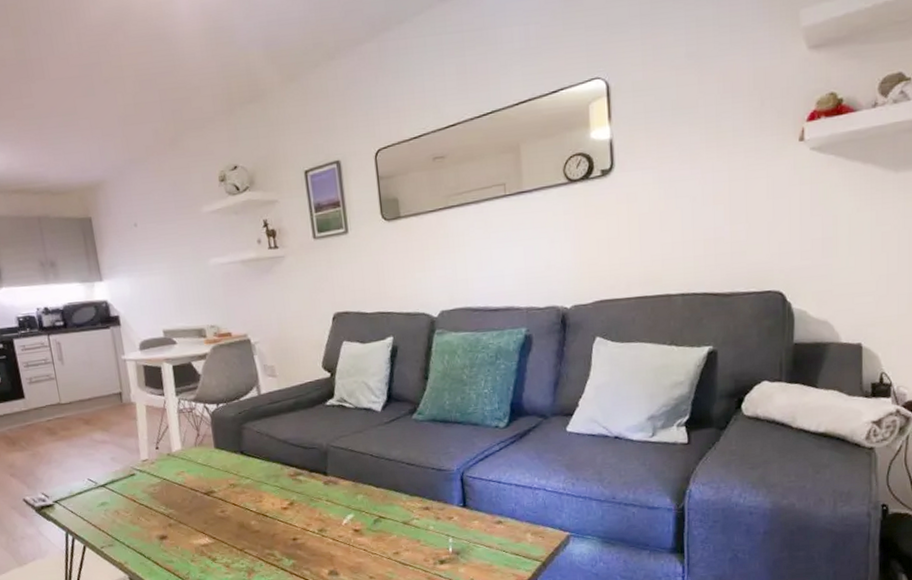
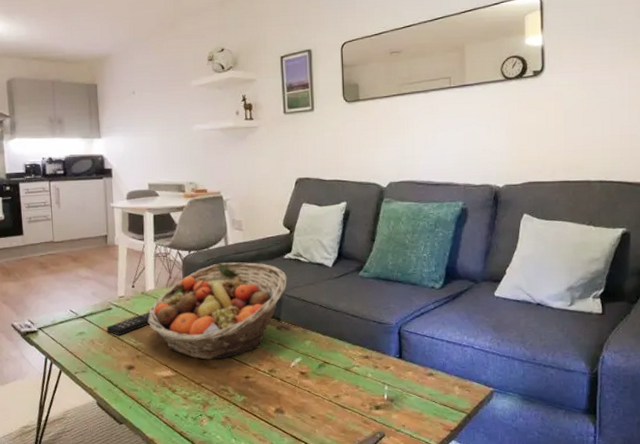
remote control: none [131,475,180,503] -> present [106,312,151,335]
fruit basket: none [176,412,332,524] -> present [147,262,287,360]

